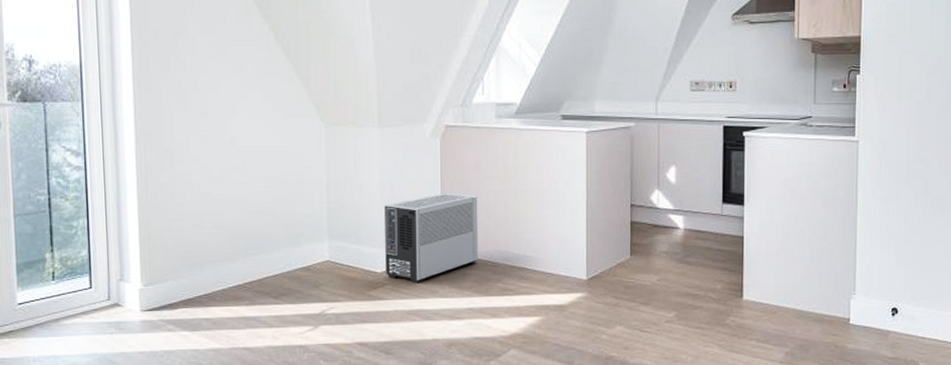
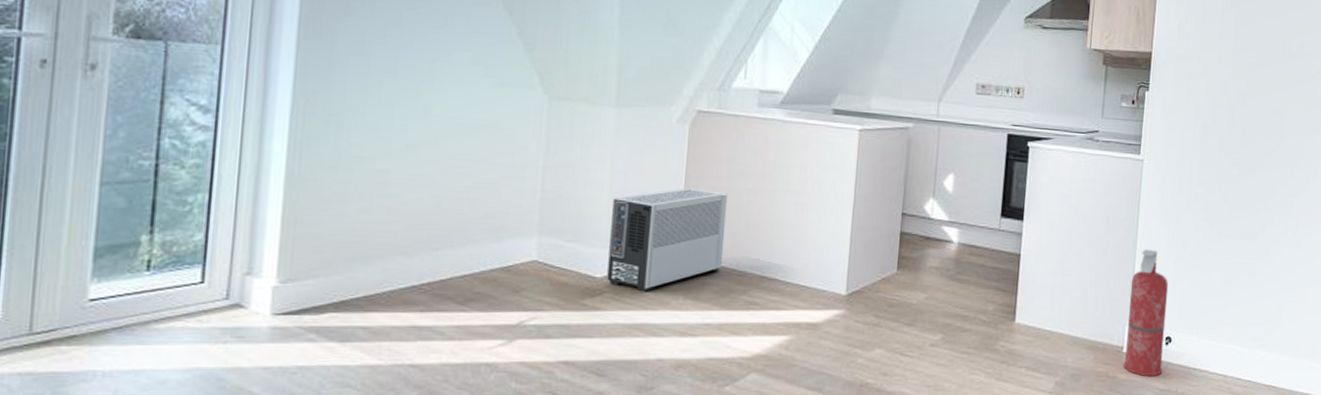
fire extinguisher: none [851,226,892,346] -> present [1123,249,1169,377]

